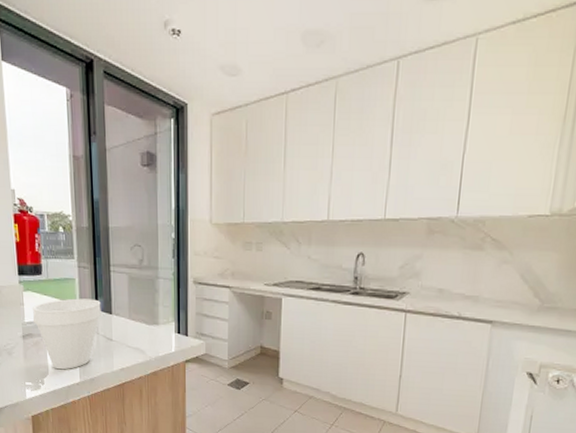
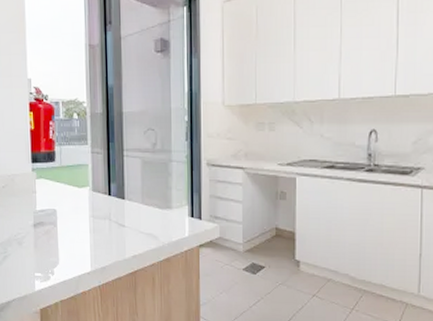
cup: present [32,298,101,370] -> none [44,184,114,259]

